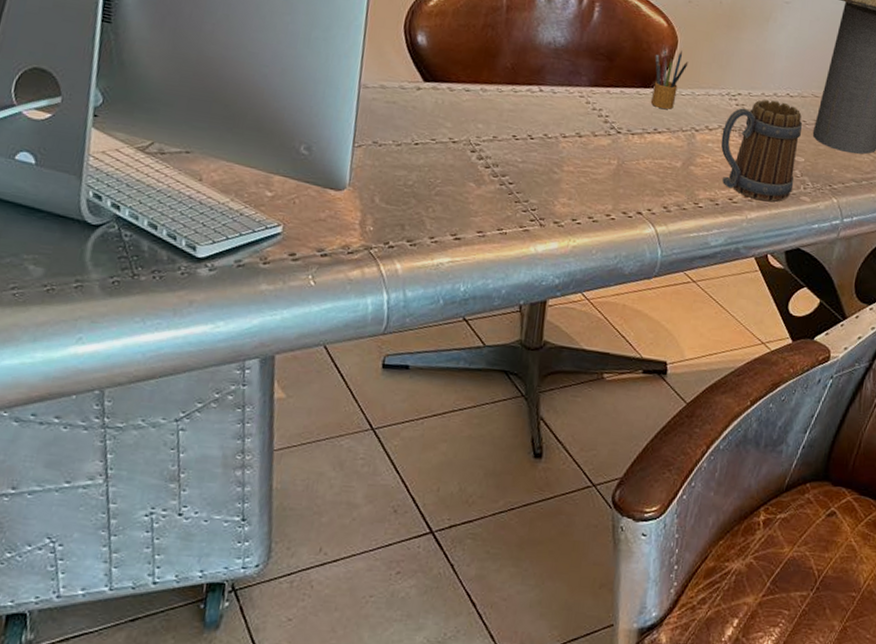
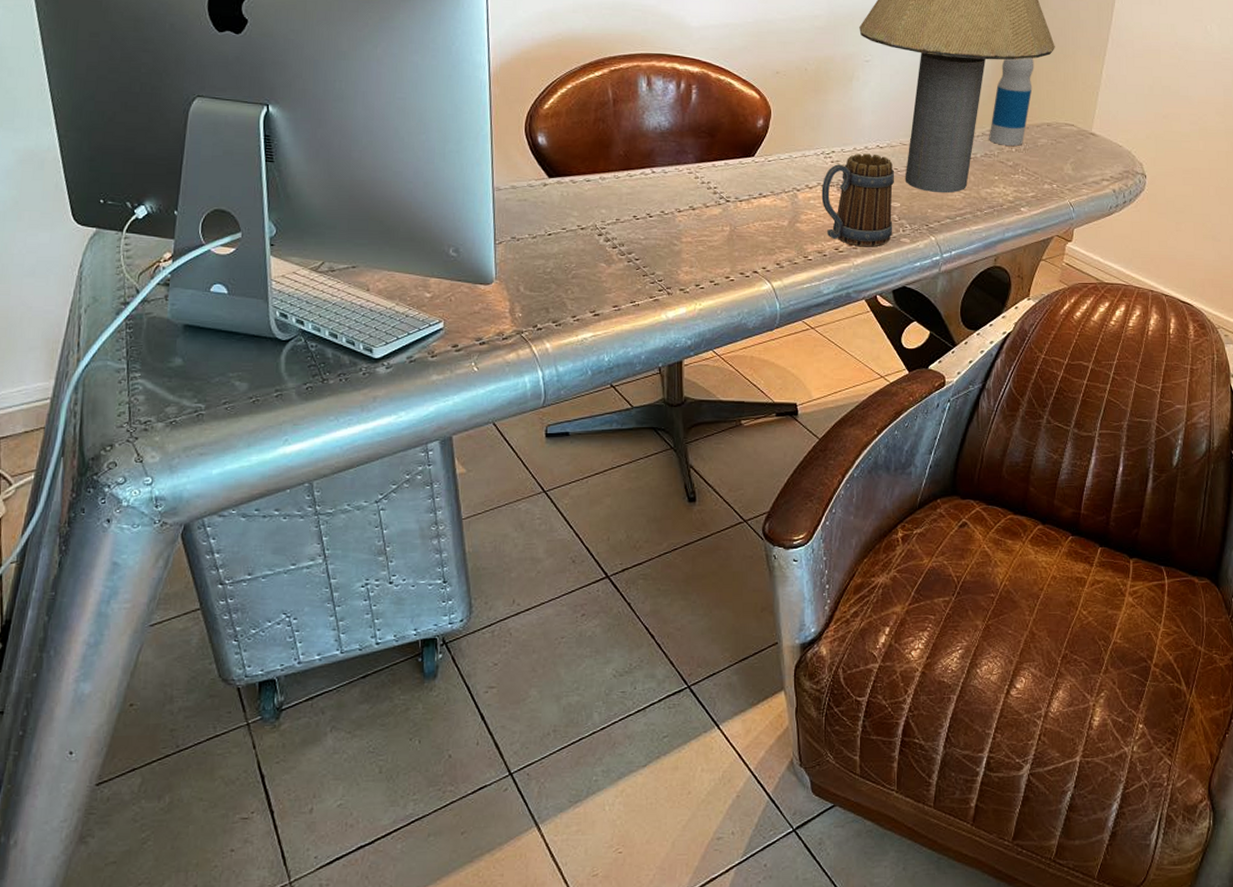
pencil box: present [651,47,689,109] -> none [752,118,783,174]

